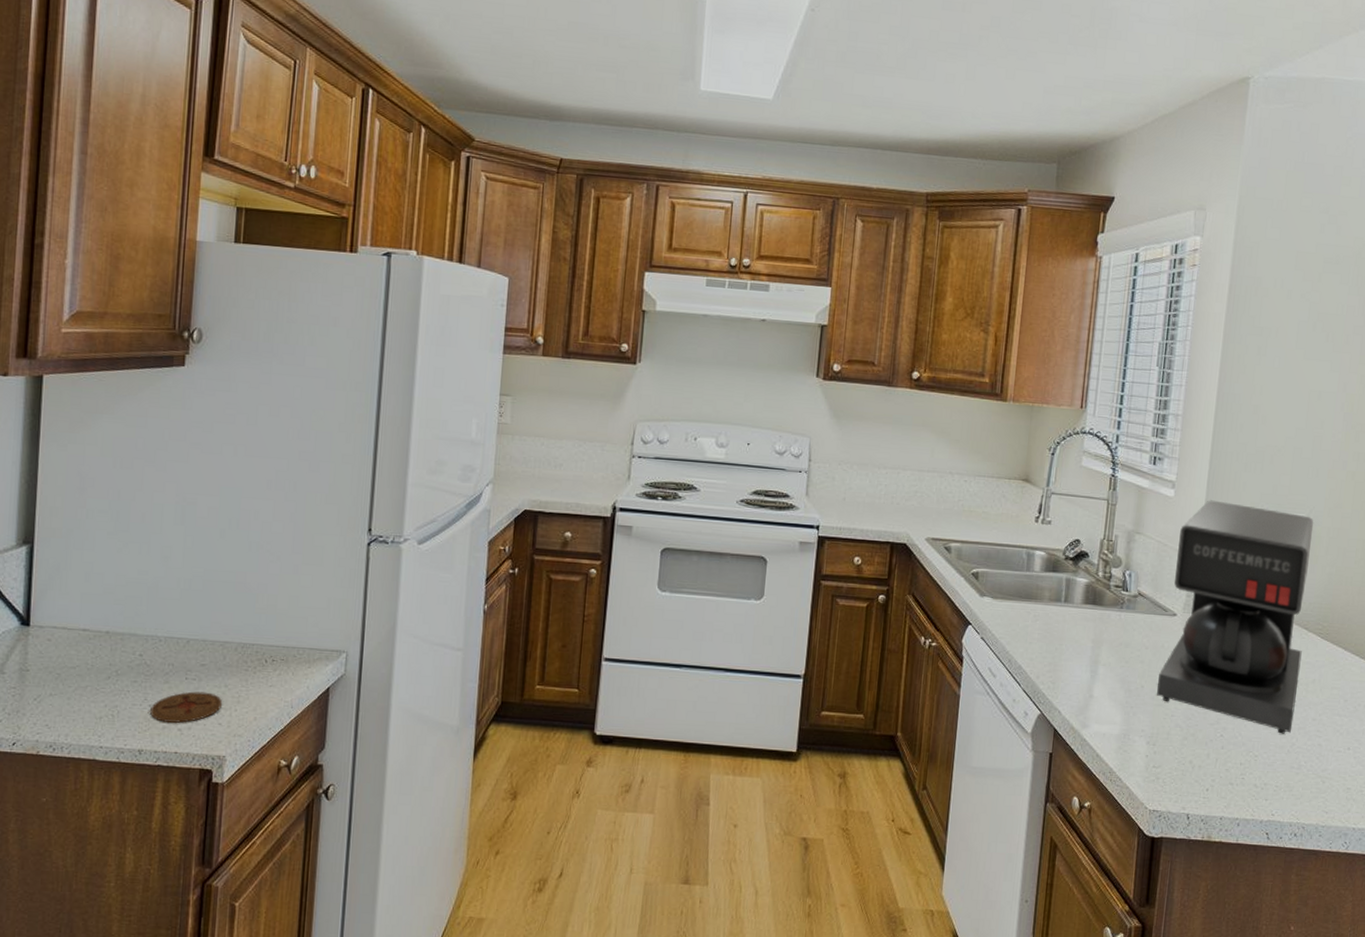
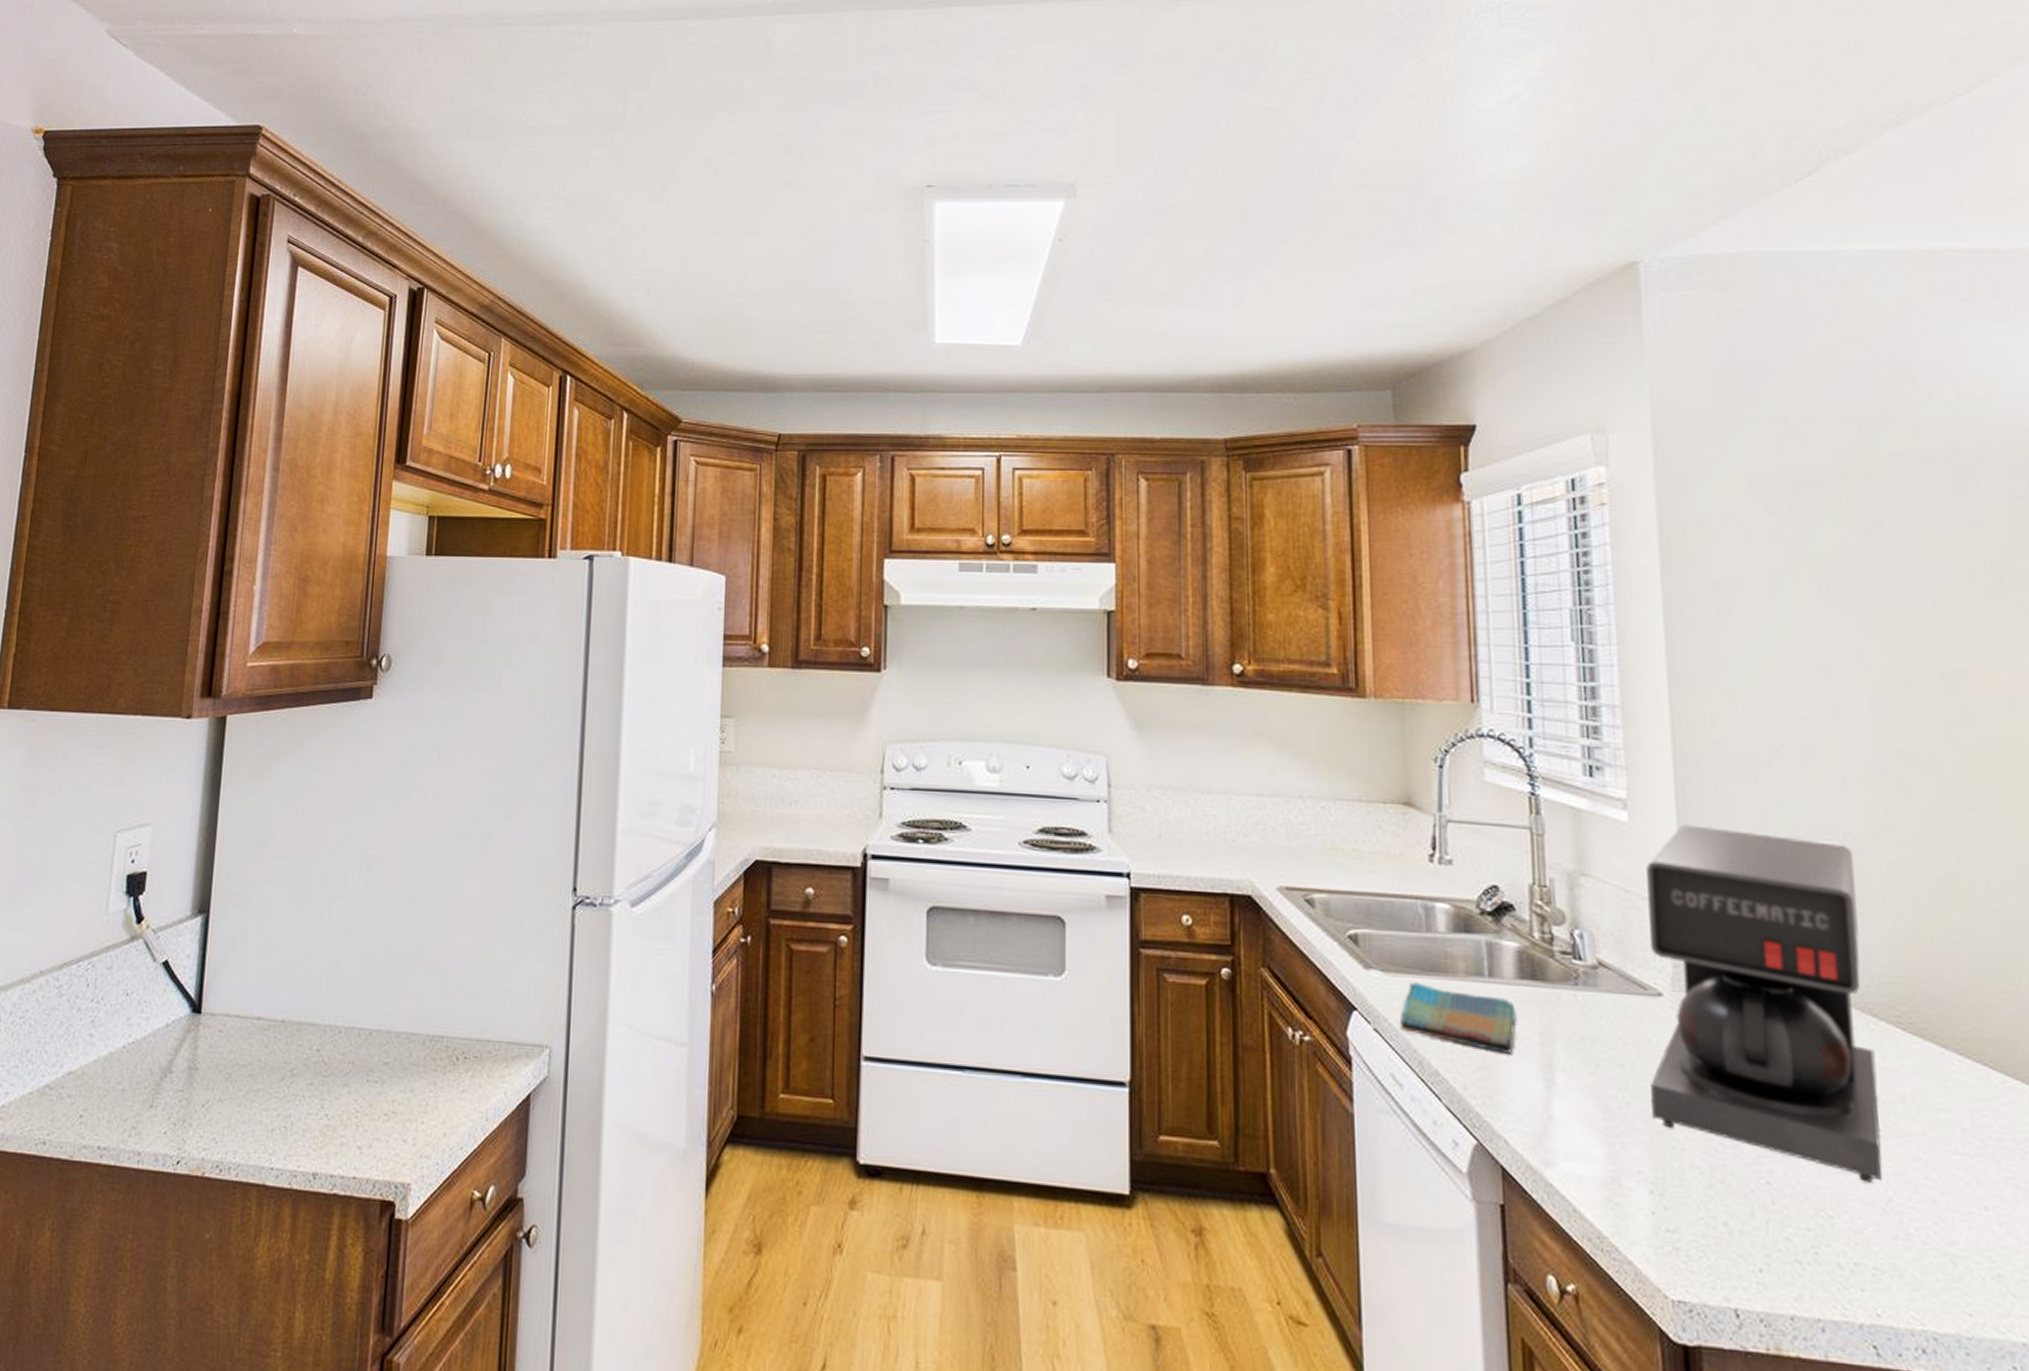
coaster: present [150,691,222,724] -> none [327,1097,407,1140]
dish towel: none [1000,605,1079,654] -> present [1401,982,1516,1054]

